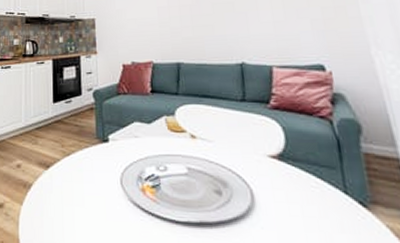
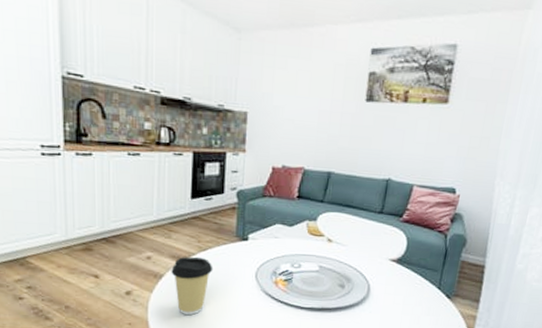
coffee cup: none [39,162,78,231] -> present [171,256,213,315]

